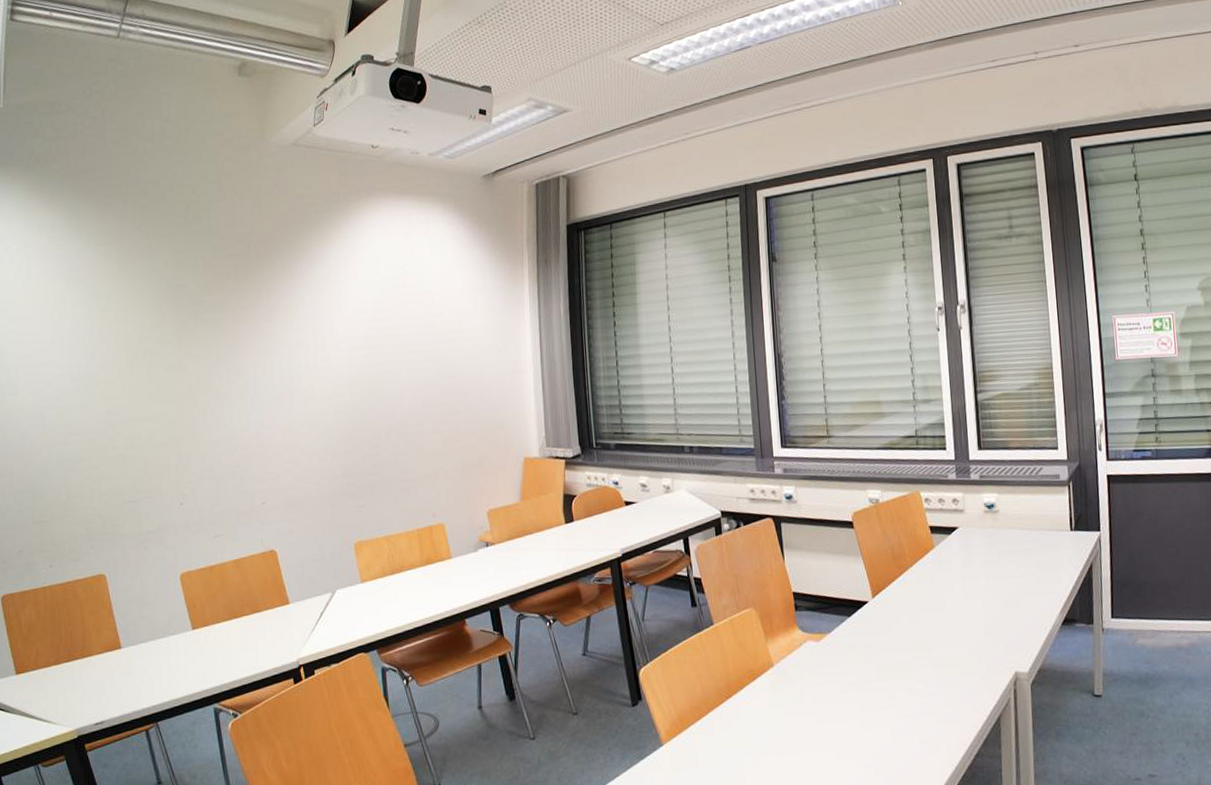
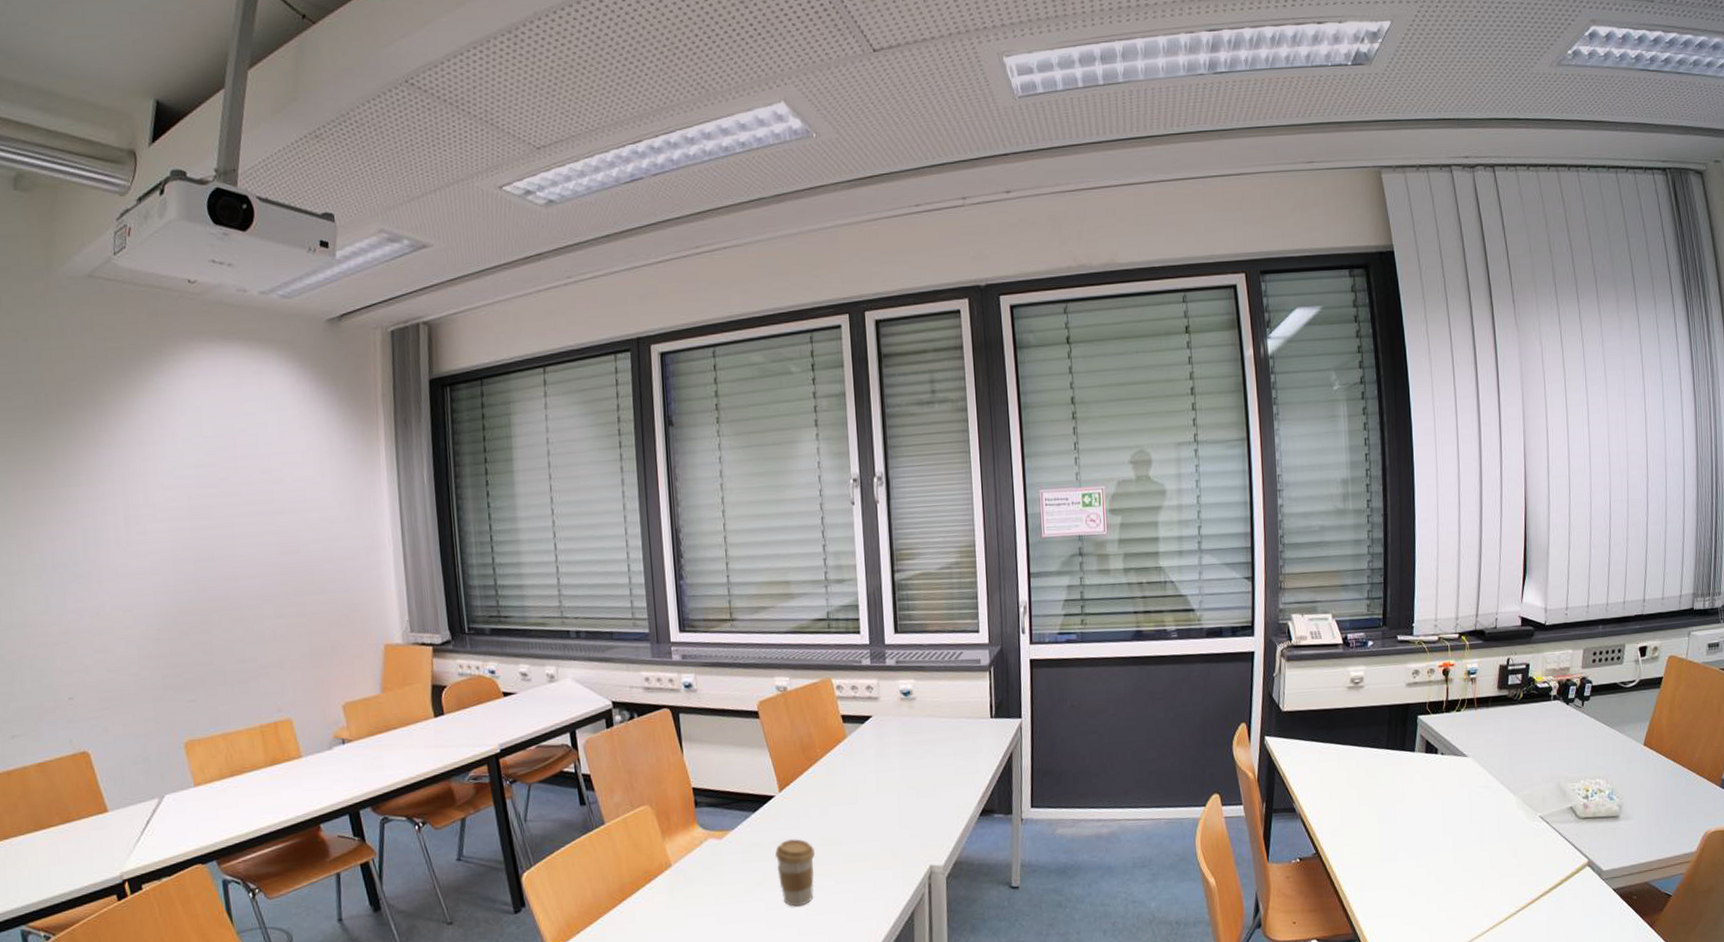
coffee cup: none [869,642,906,708] -> present [775,838,815,907]

